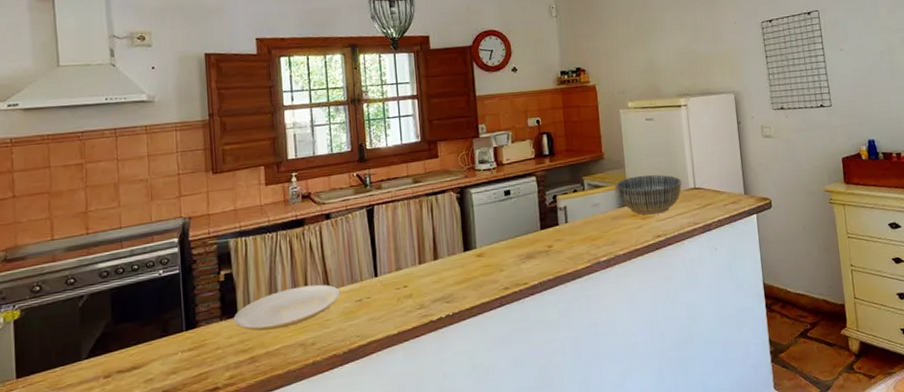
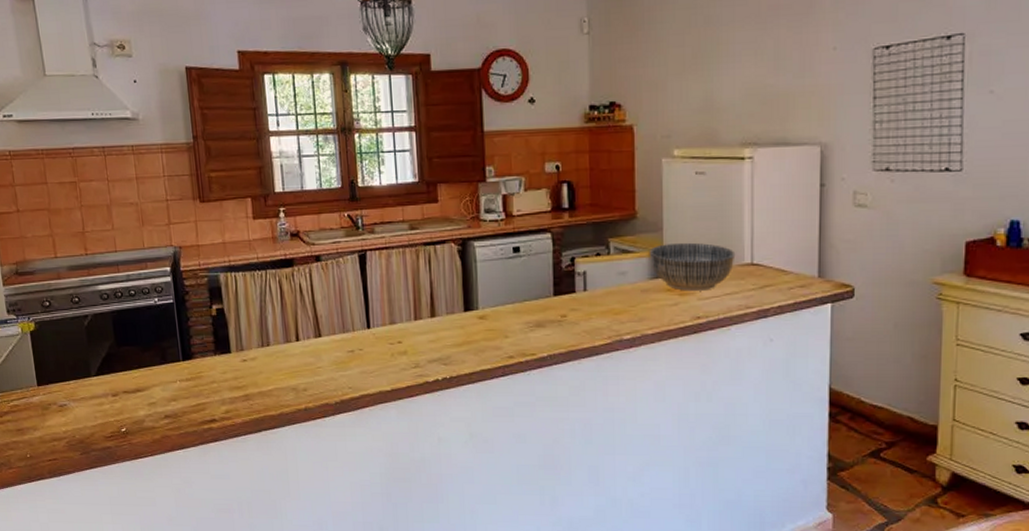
plate: present [233,284,340,331] -> none [226,330,331,370]

